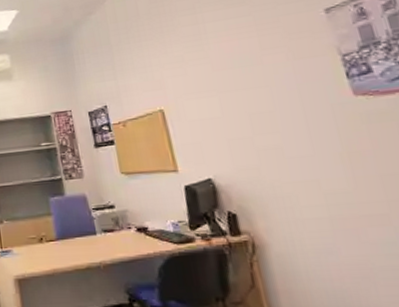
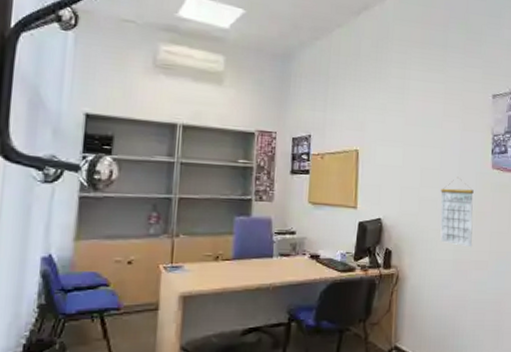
calendar: none [283,116,355,199] -> present [440,179,474,248]

